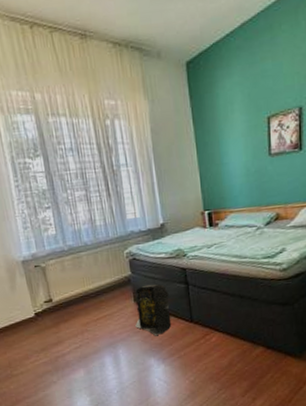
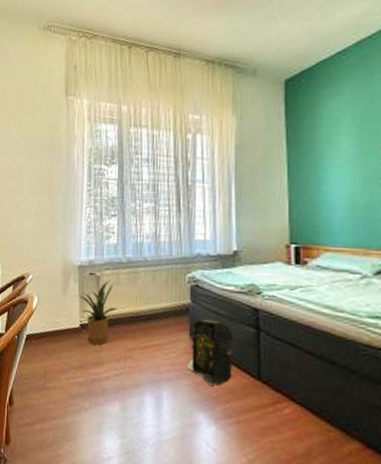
house plant: none [23,269,67,328] -> present [74,280,117,345]

